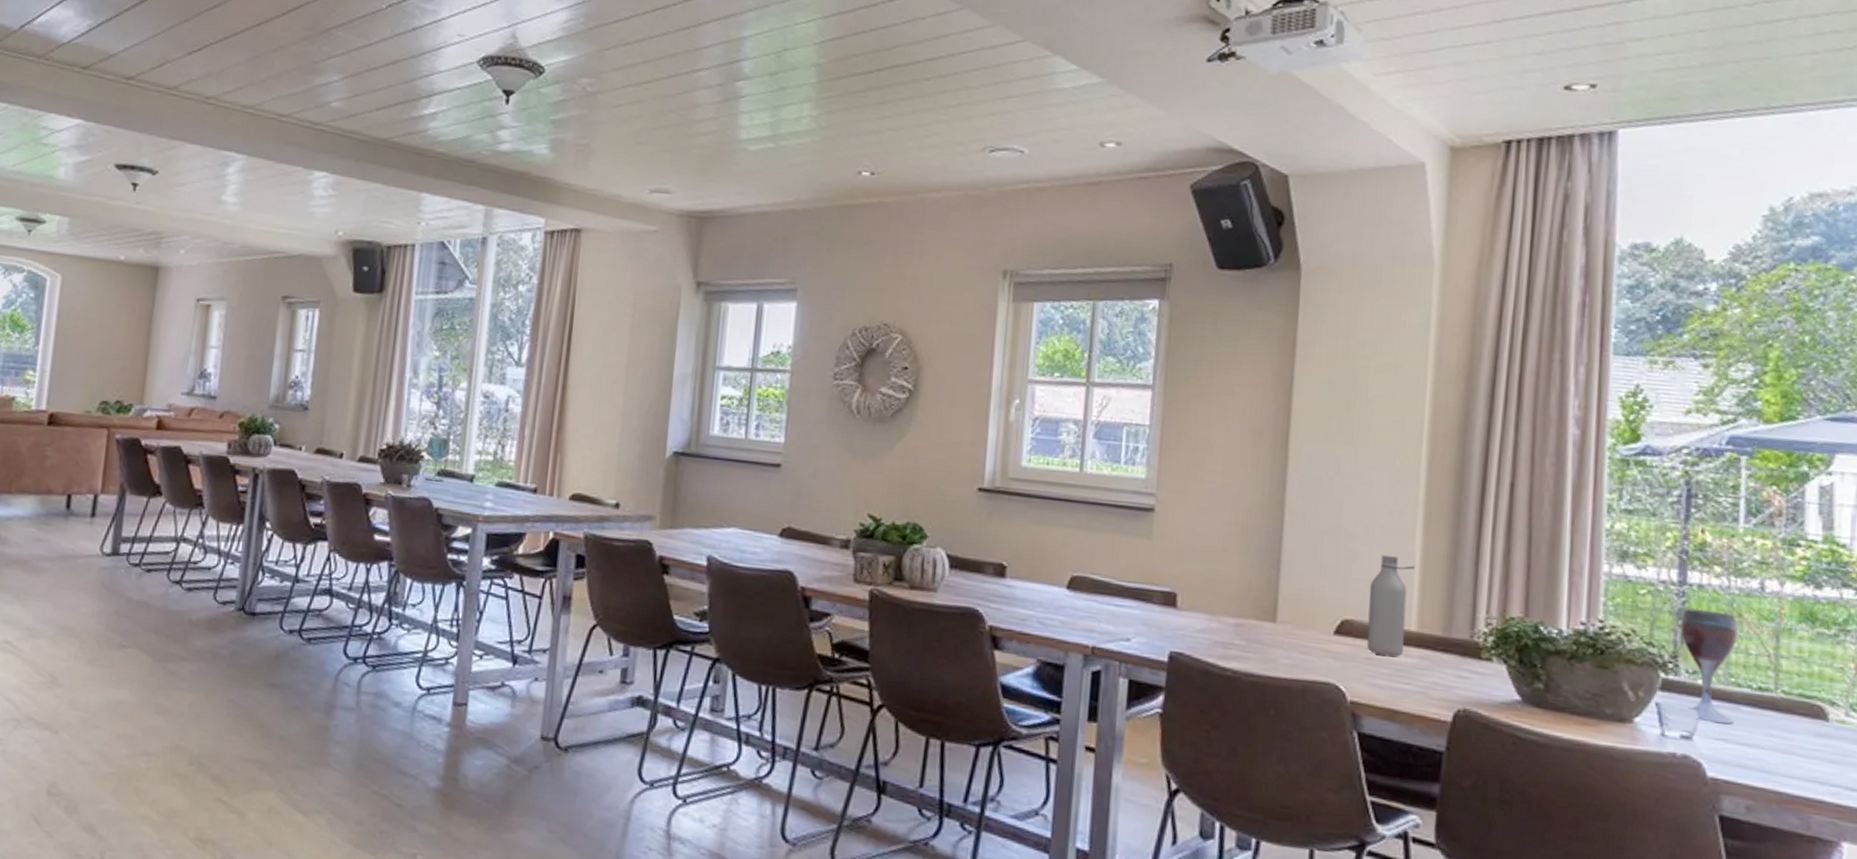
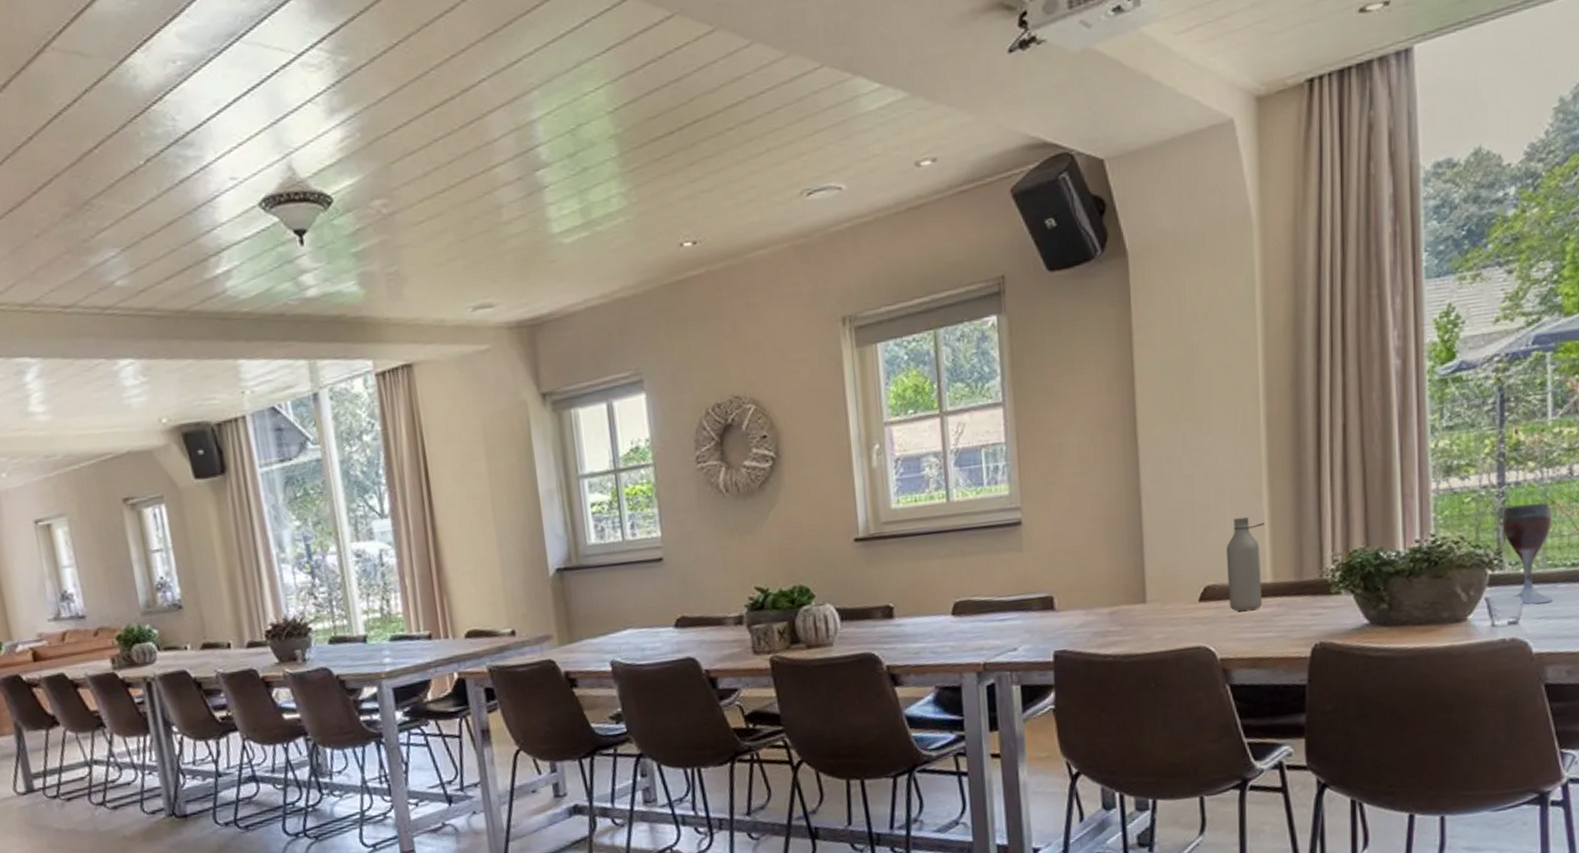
wine glass: present [425,436,450,482] -> none [311,605,338,651]

